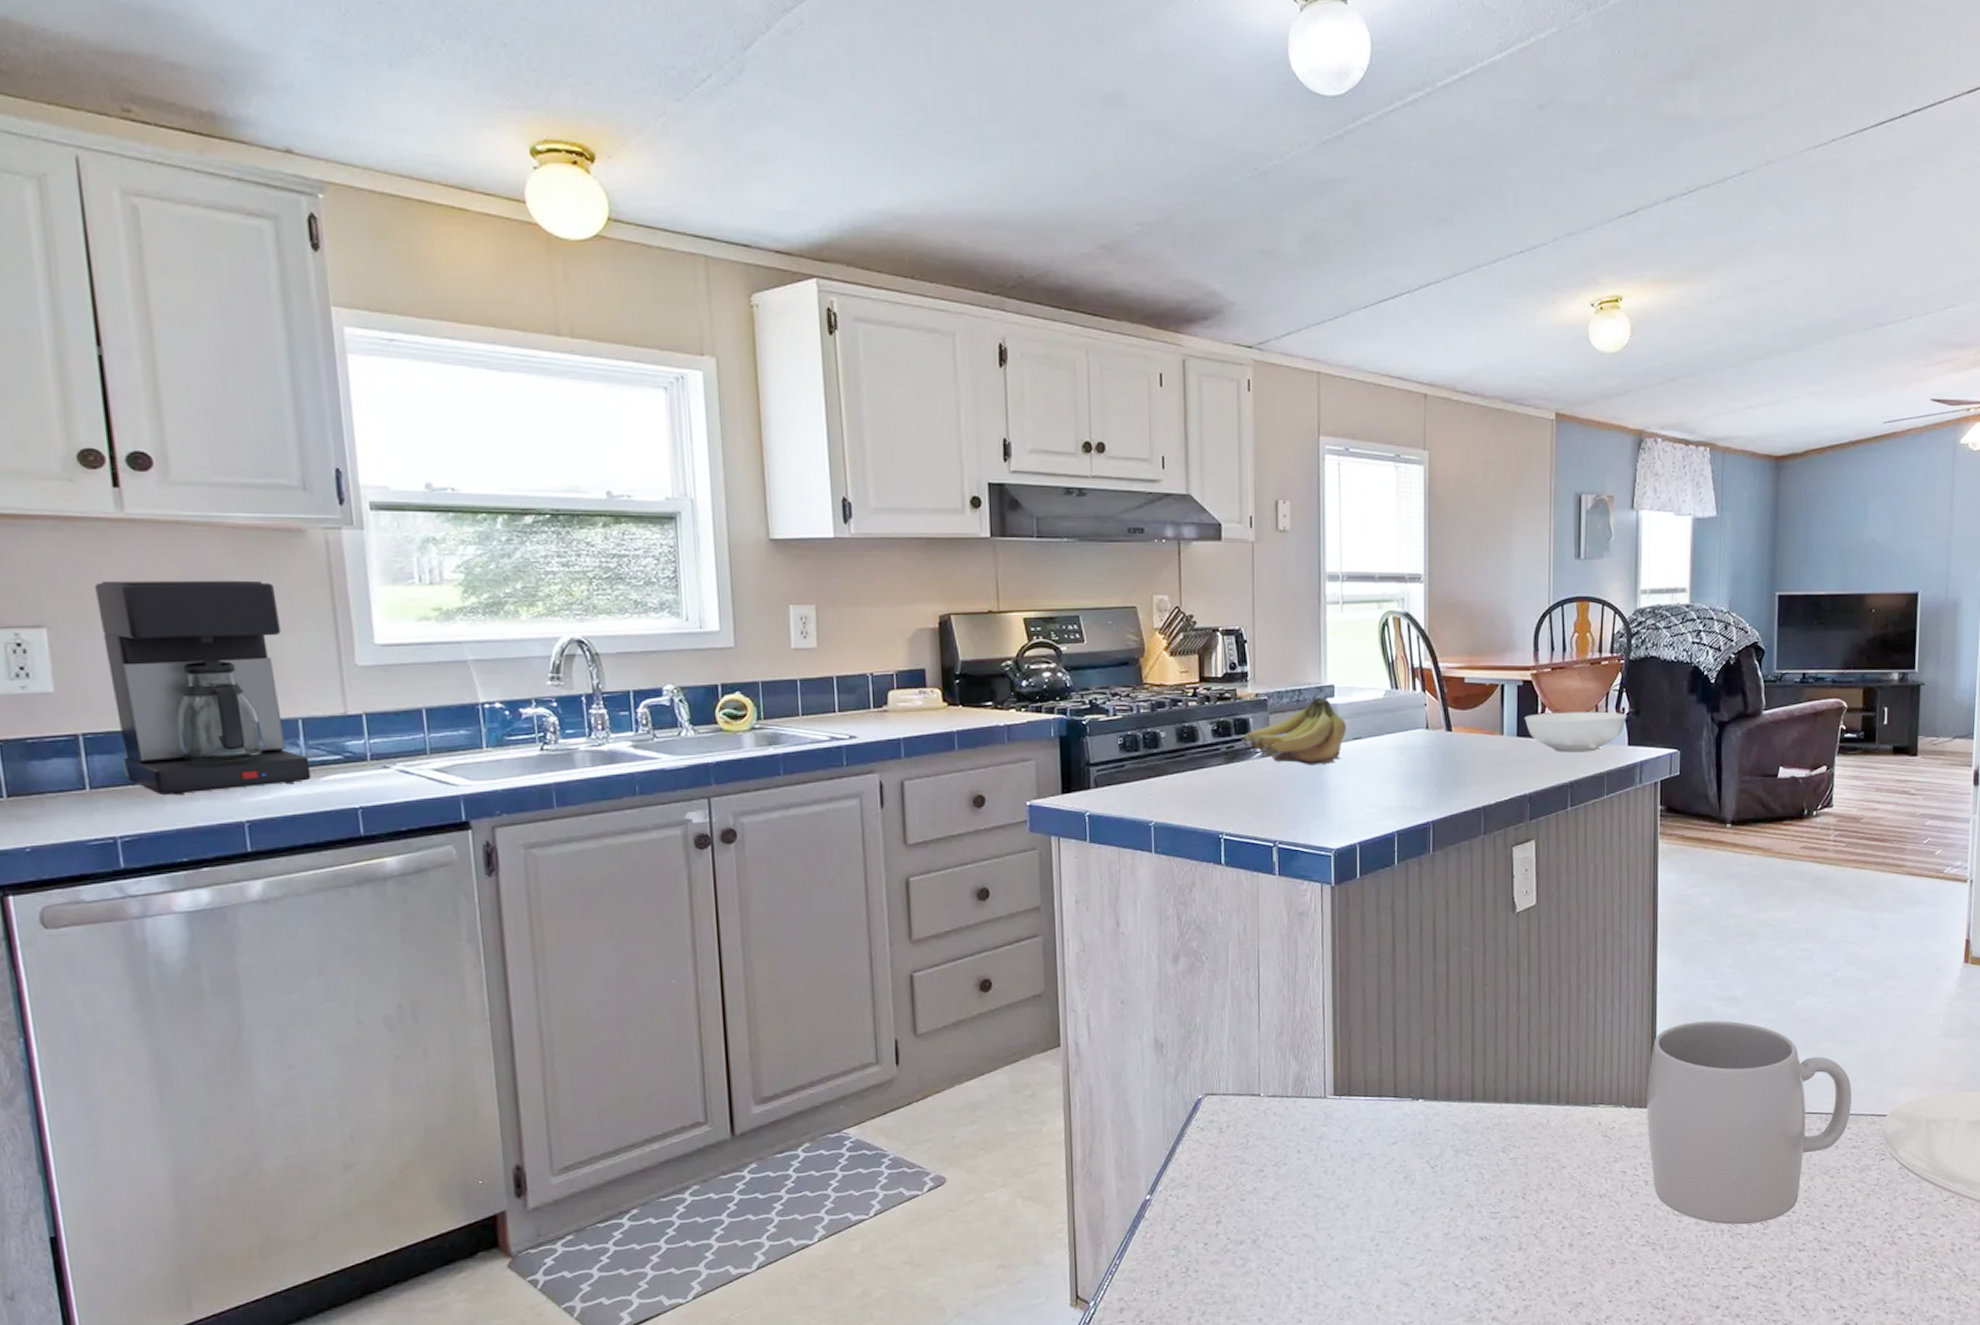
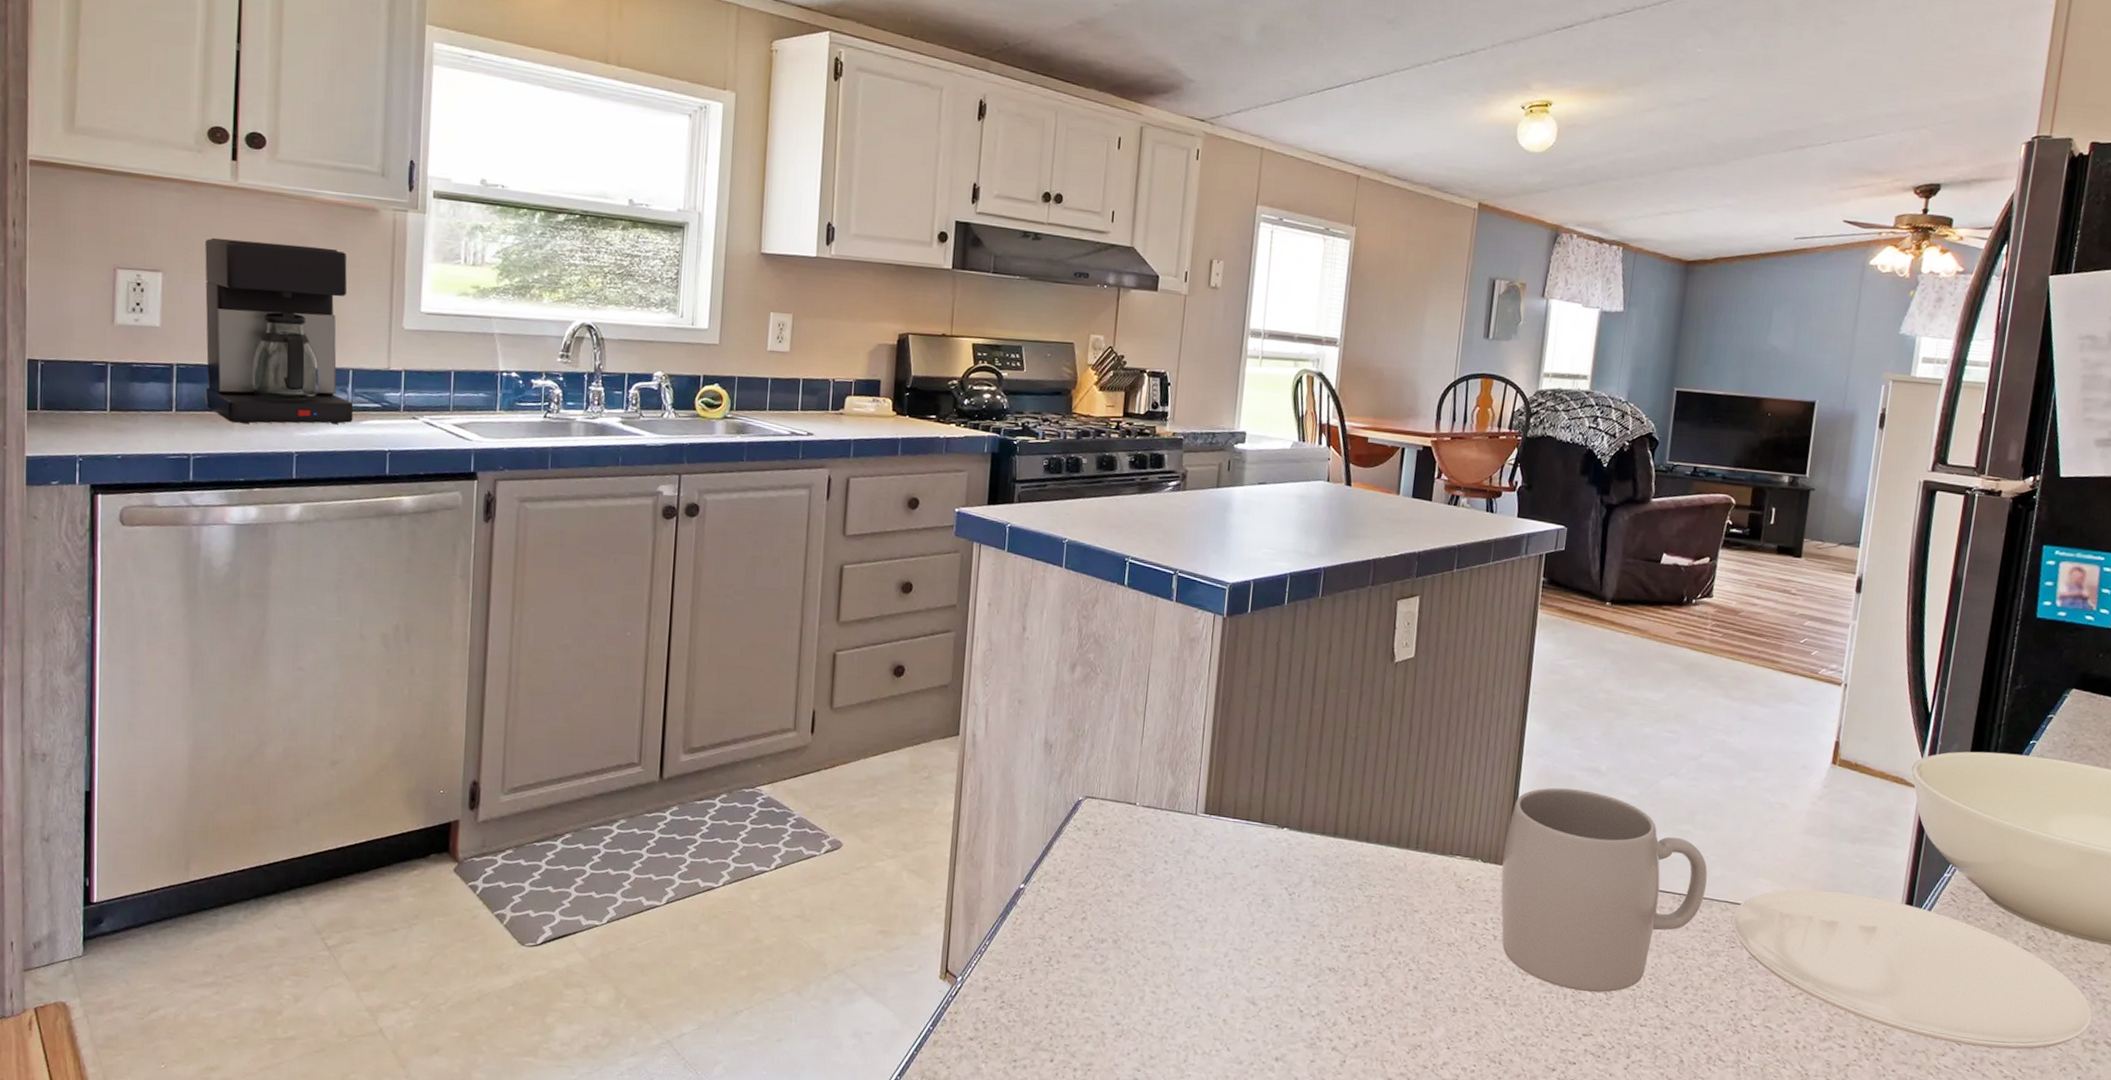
fruit: present [1241,697,1347,767] -> none [1155,441,1254,505]
bowl: present [1524,711,1627,753] -> none [1420,478,1520,520]

